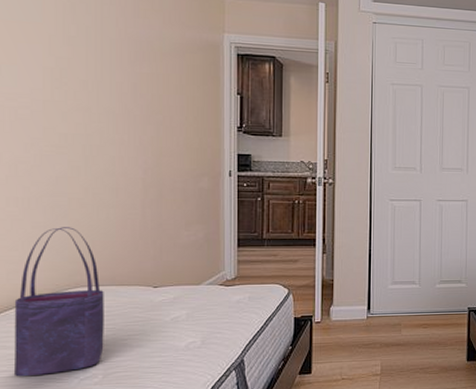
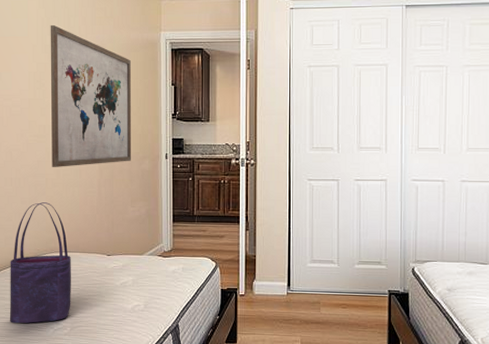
wall art: none [75,11,187,185] -> present [50,24,132,167]

